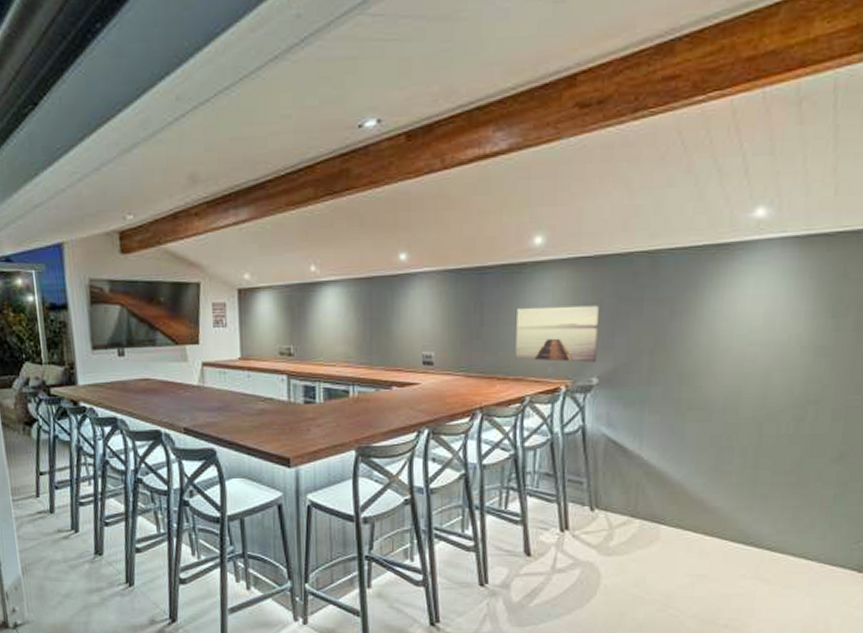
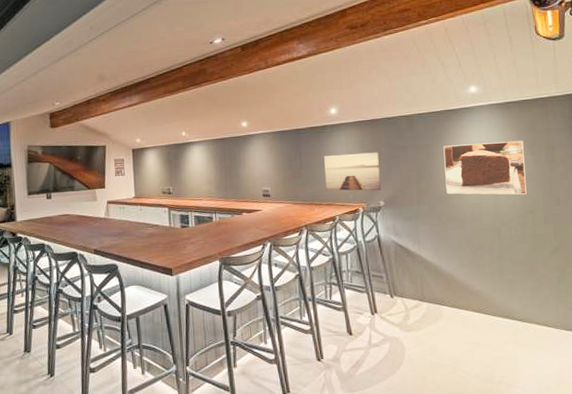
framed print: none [692,294,825,377] -> present [443,140,528,195]

